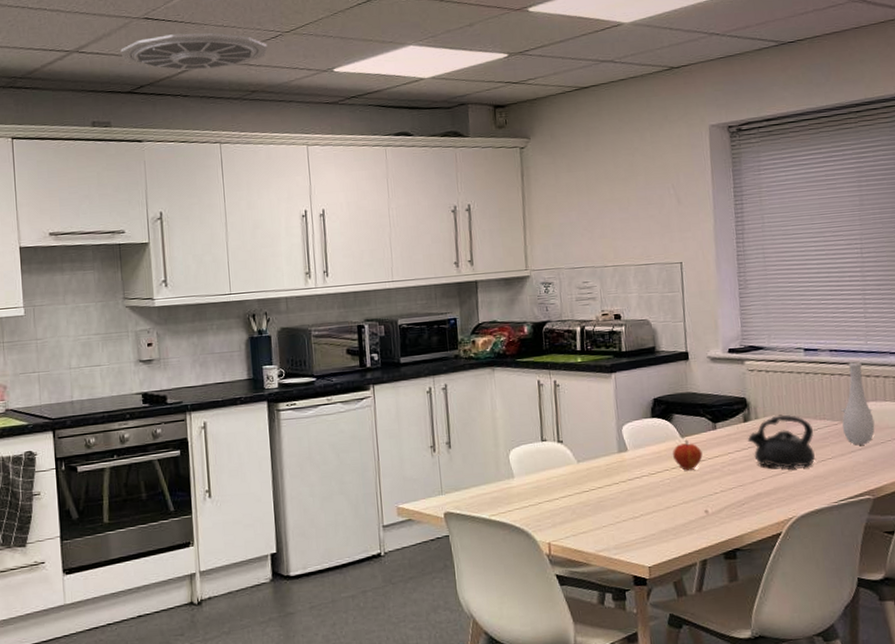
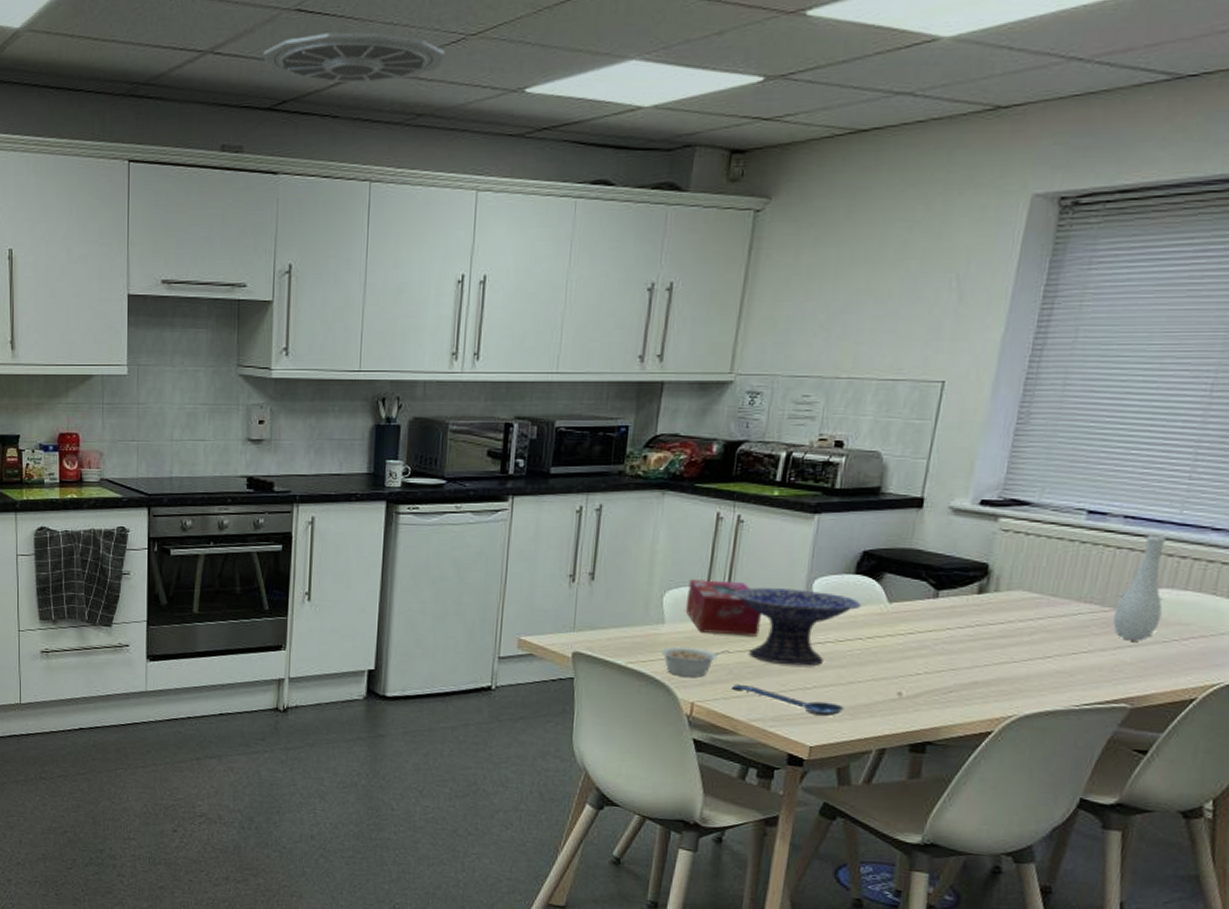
legume: none [515,494,570,522] -> present [660,646,730,677]
tissue box: none [527,435,590,482] -> present [685,579,761,636]
decorative bowl: none [562,435,662,500] -> present [732,587,861,666]
spoon: none [578,521,668,540] -> present [732,684,844,717]
fruit: present [673,439,703,471] -> none [872,605,912,643]
teapot: present [747,414,816,468] -> none [976,590,1071,658]

